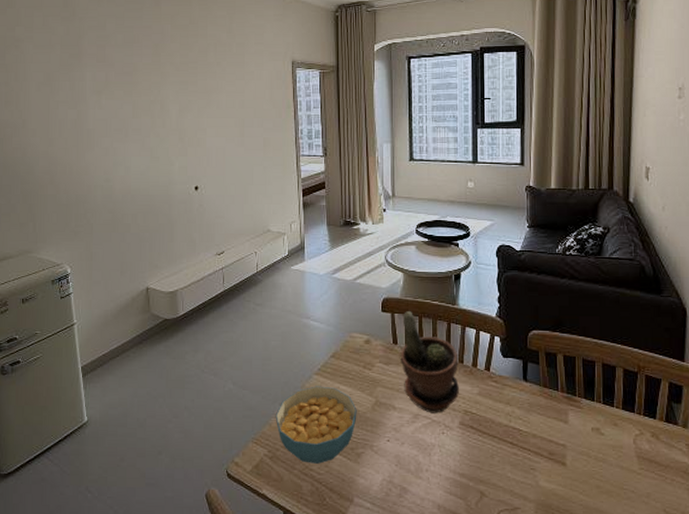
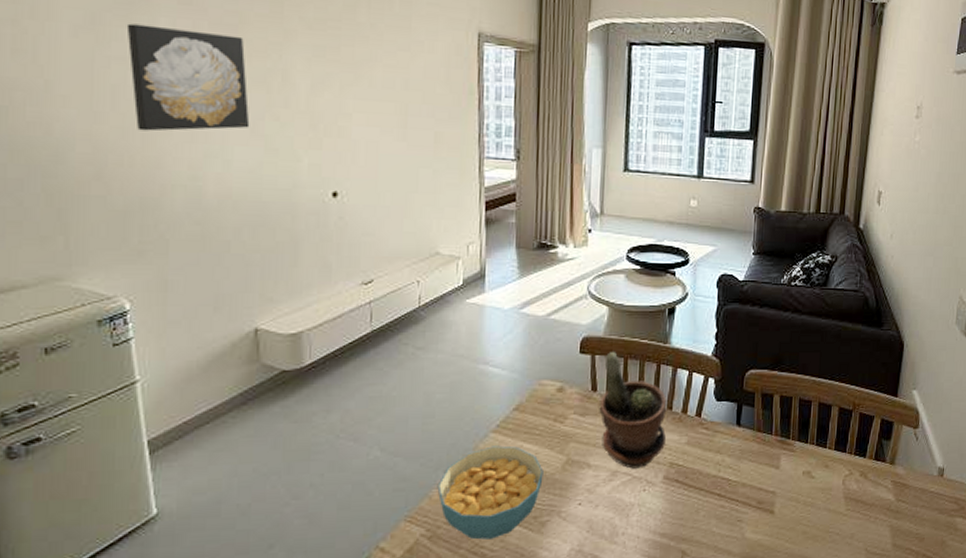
wall art: none [67,78,141,149] -> present [126,23,250,132]

